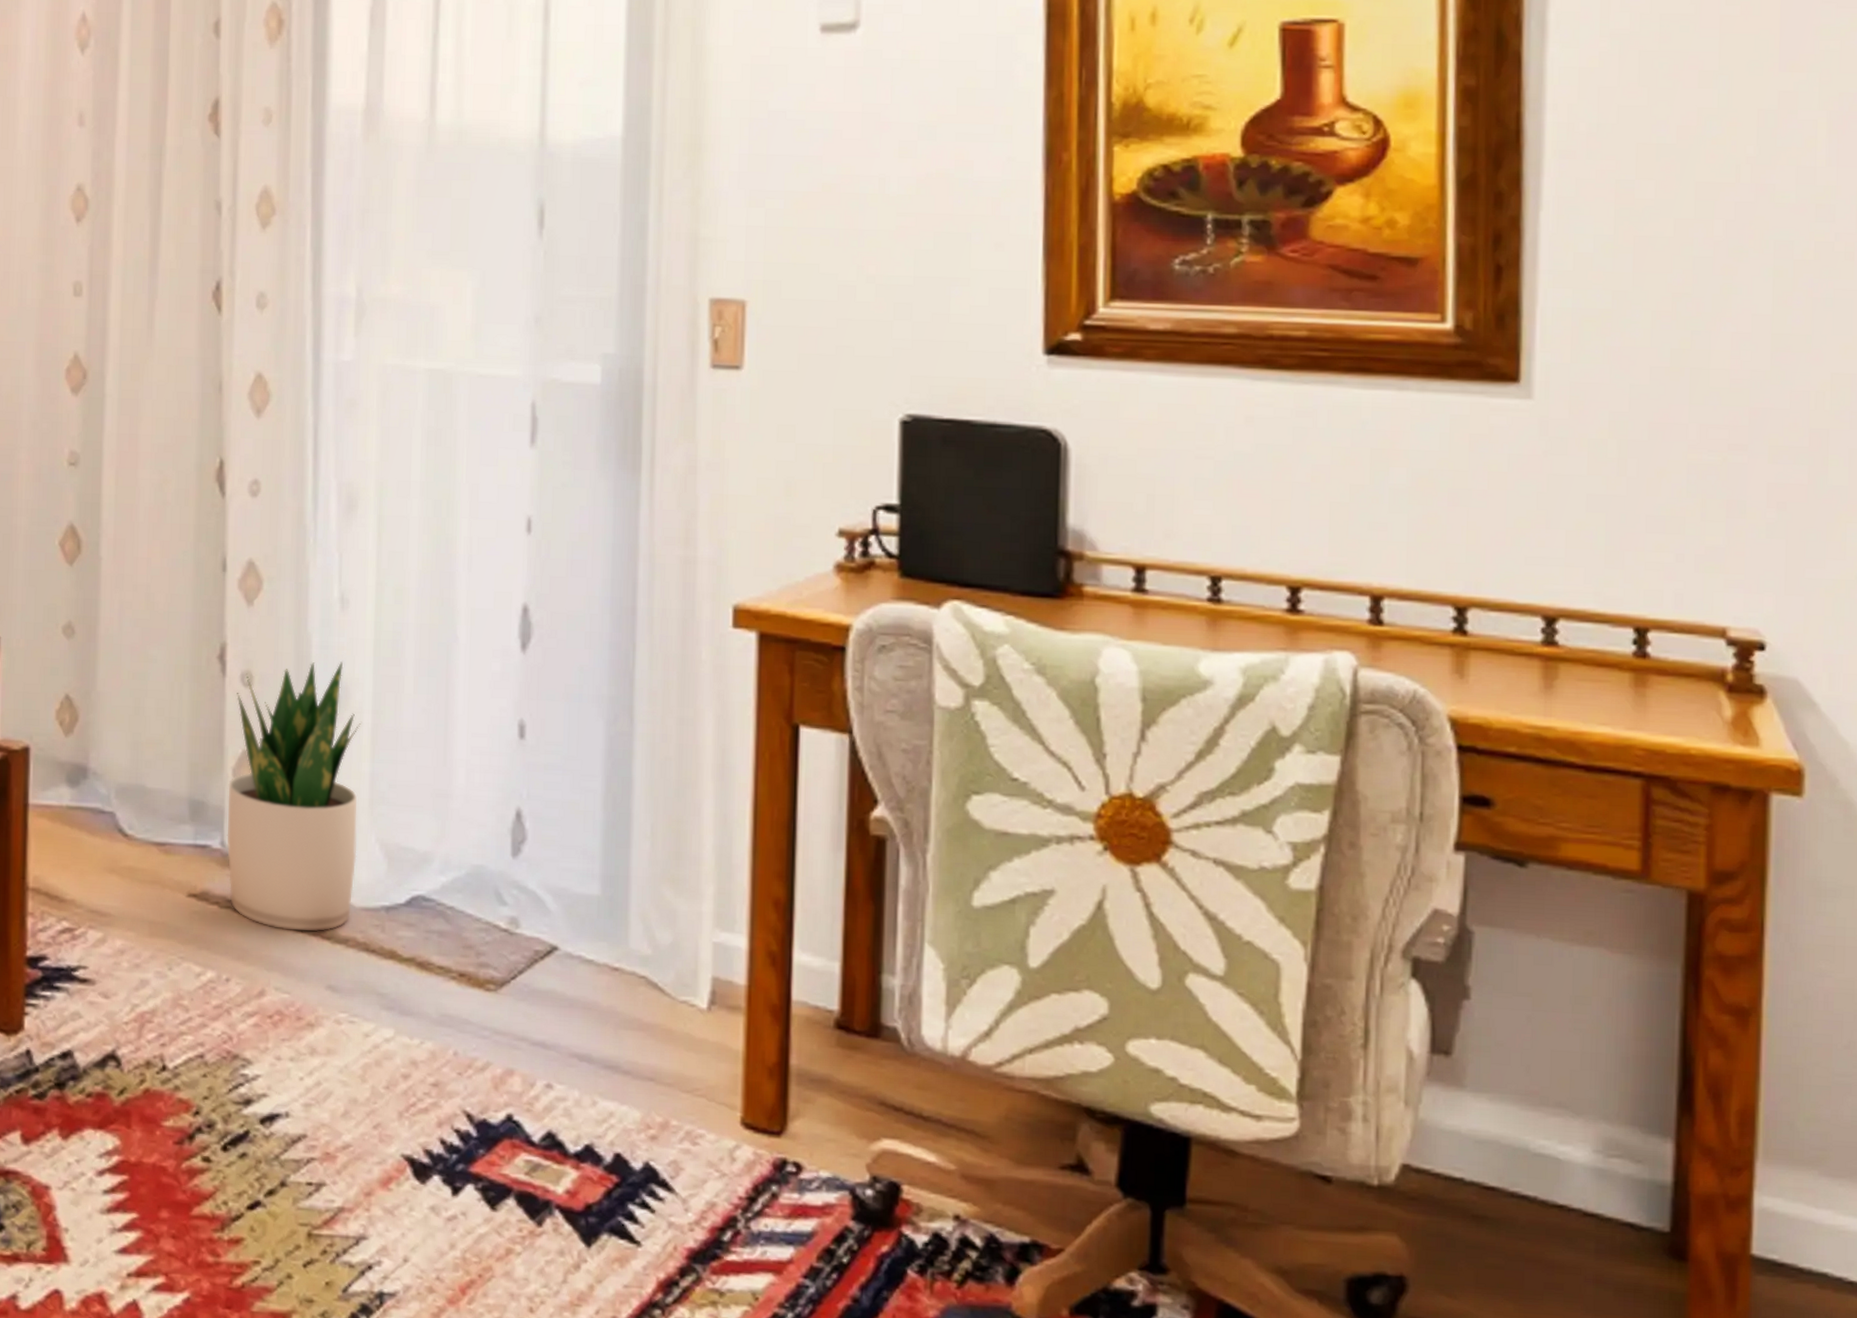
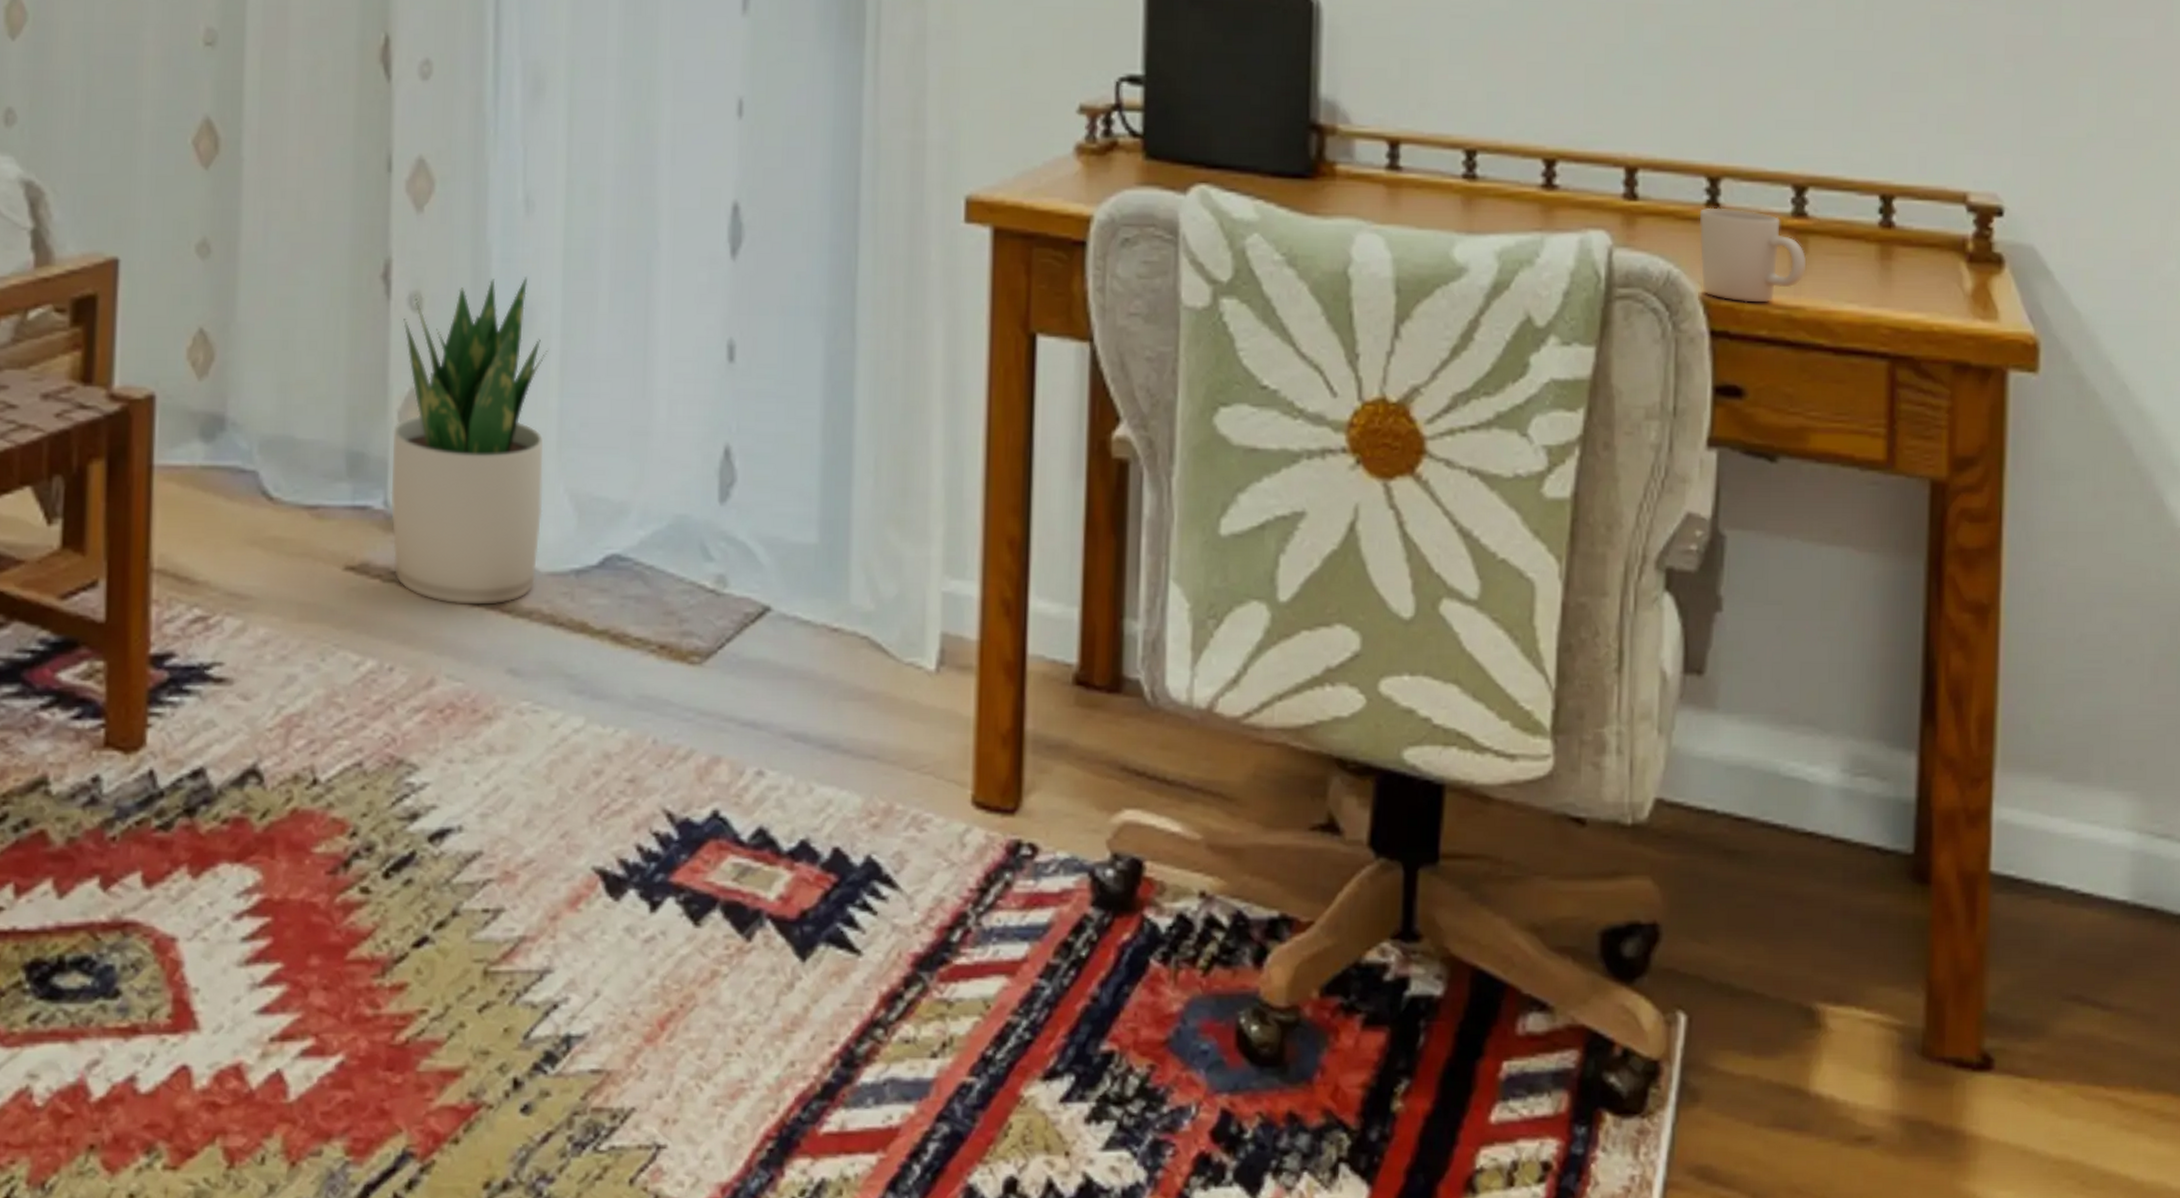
mug: none [1446,634,1557,721] -> present [1699,207,1807,303]

